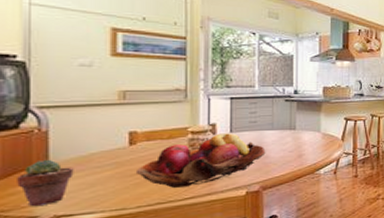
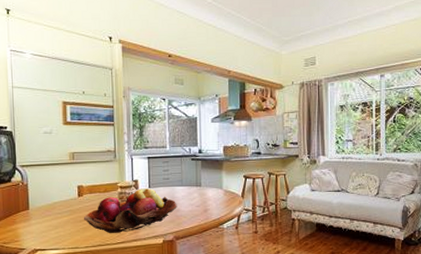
potted succulent: present [17,159,74,207] -> none [12,206,44,242]

